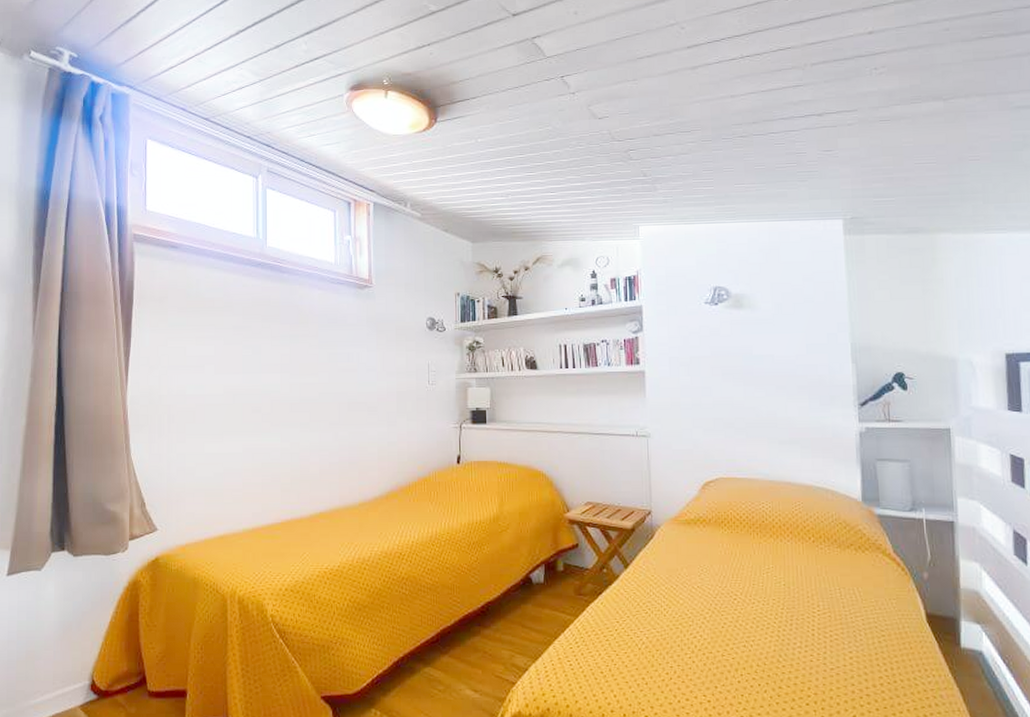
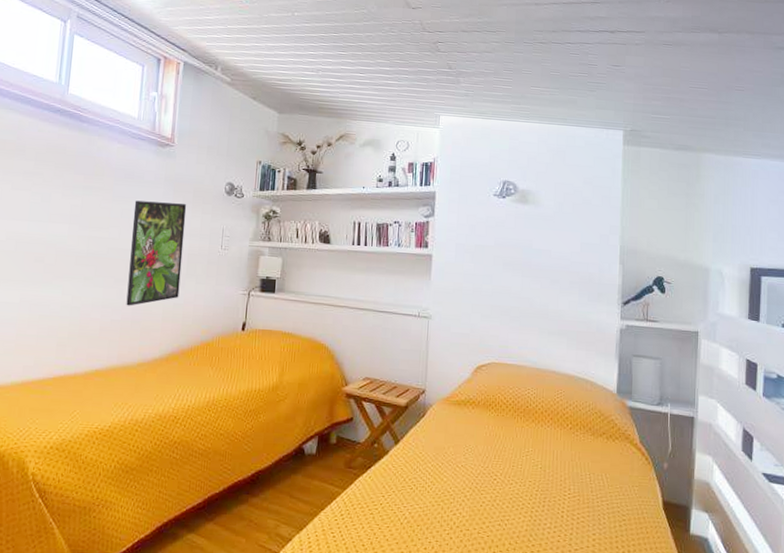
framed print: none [340,343,392,448] -> present [126,200,187,306]

